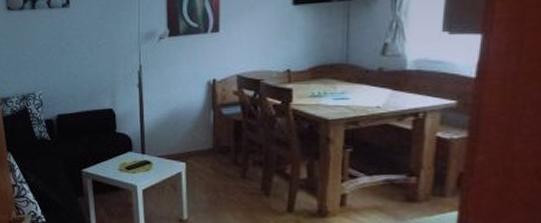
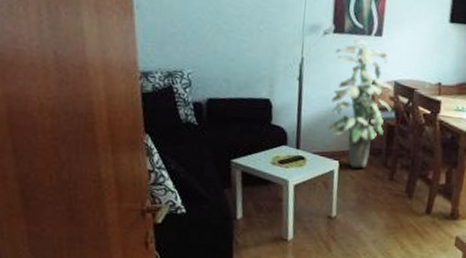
indoor plant: none [171,38,237,168] -> present [327,39,394,169]

